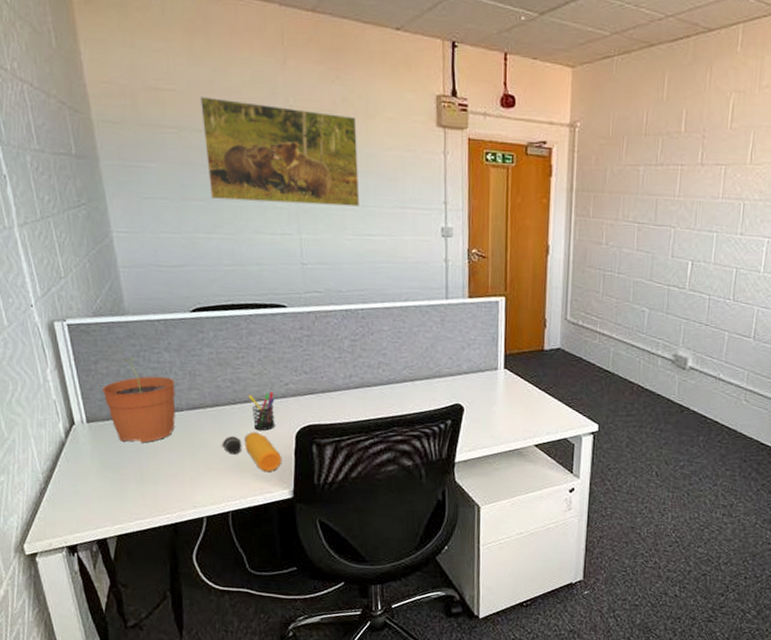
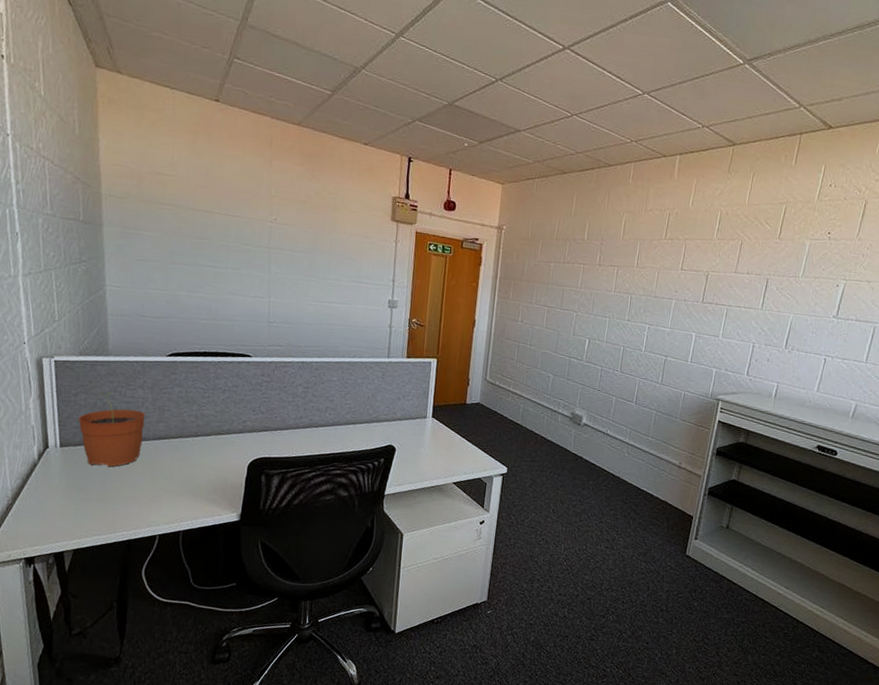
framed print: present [200,95,360,207] -> none [196,182,326,279]
water bottle: present [220,431,282,473] -> none [179,460,234,498]
pen holder: present [247,392,275,430] -> none [209,427,233,461]

